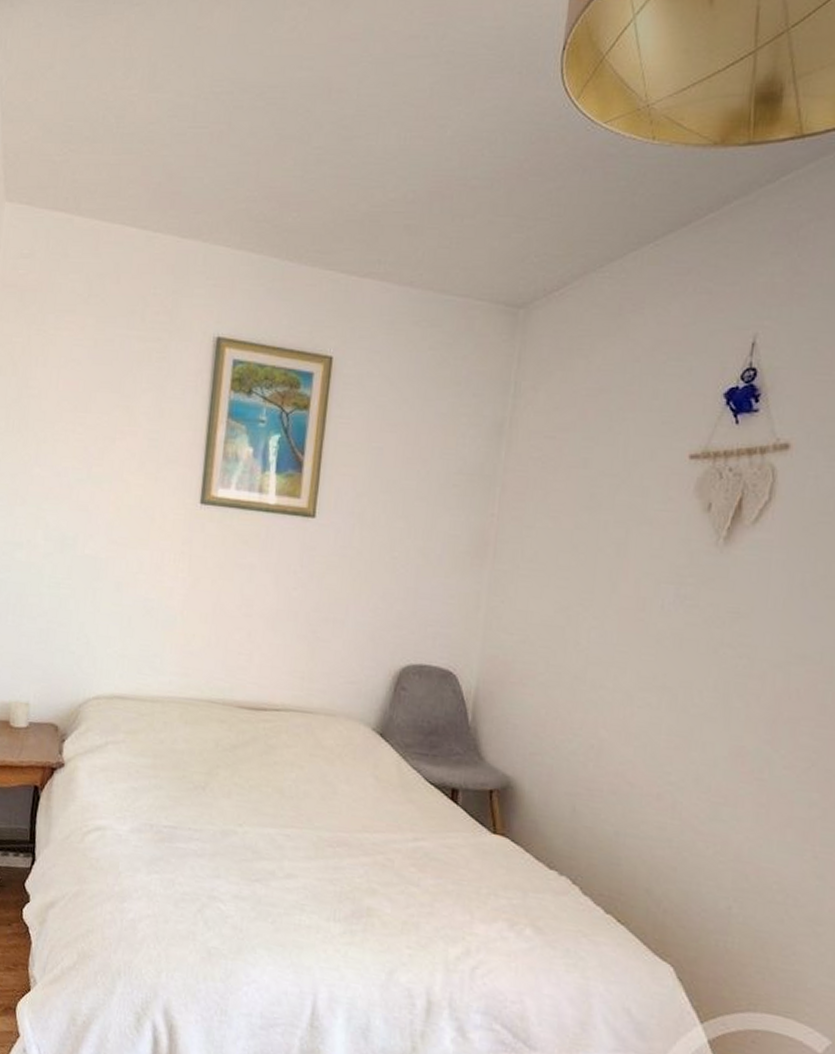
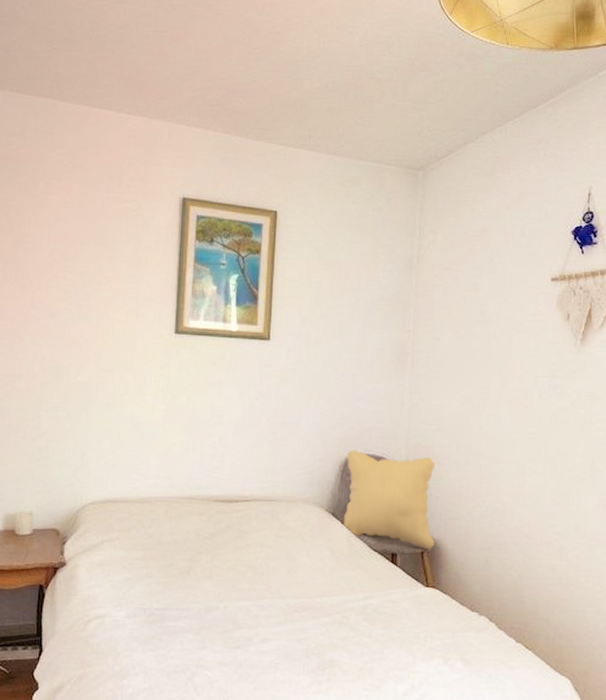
cushion: none [391,658,514,790] -> present [341,449,434,550]

